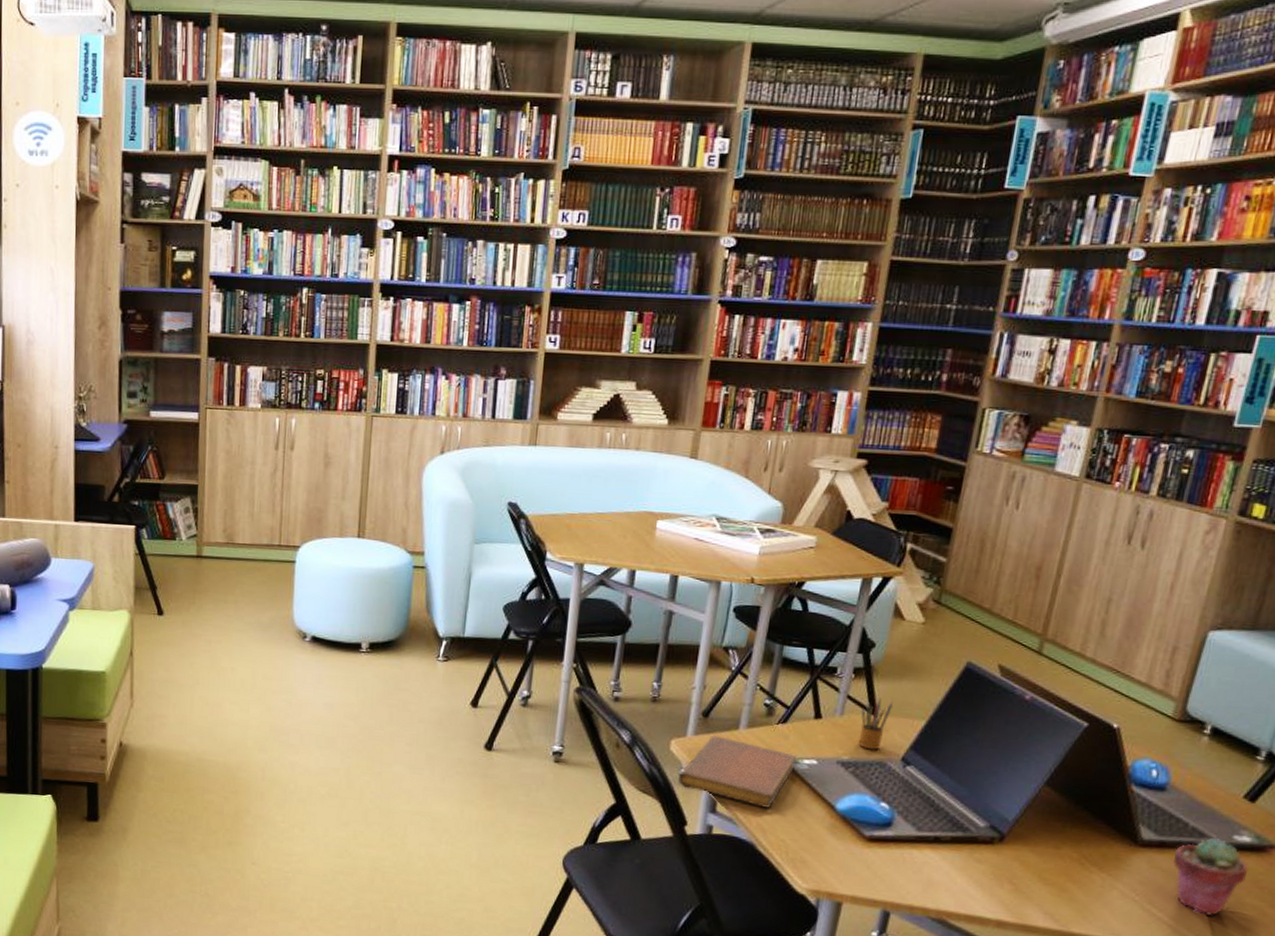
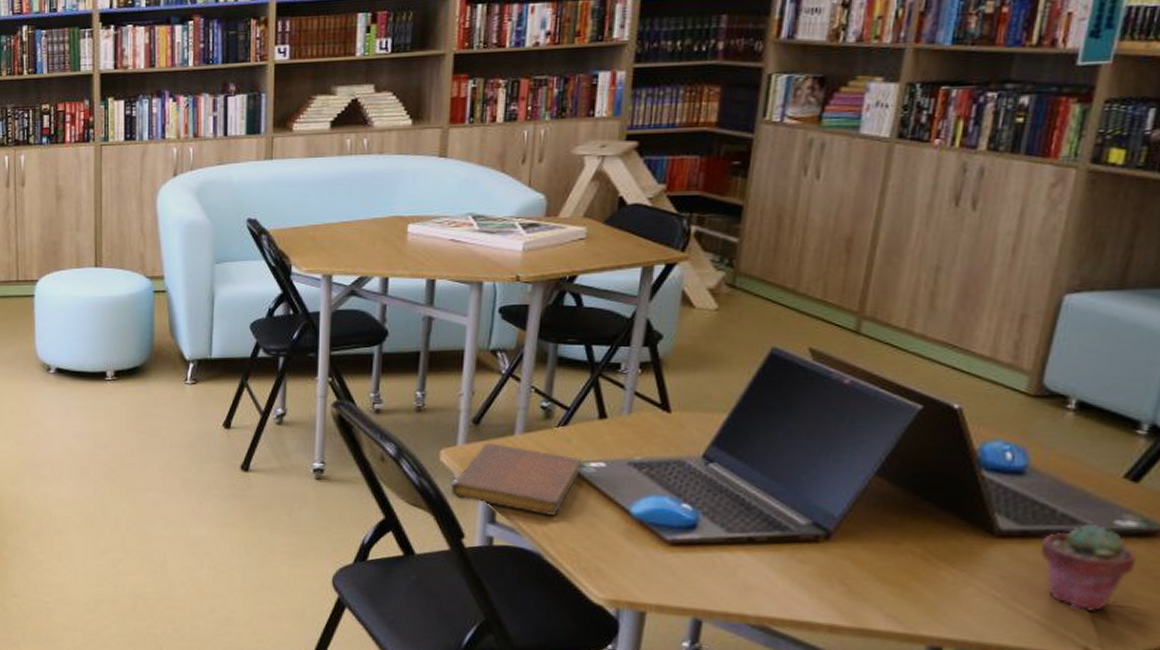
pencil box: present [858,697,893,750] -> none [651,392,688,448]

